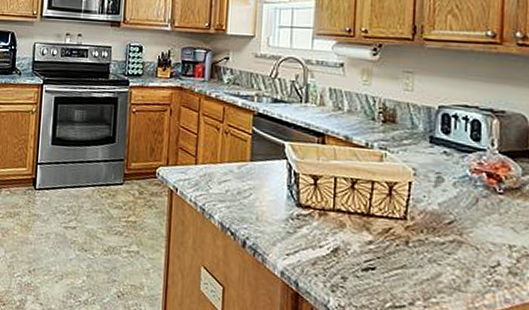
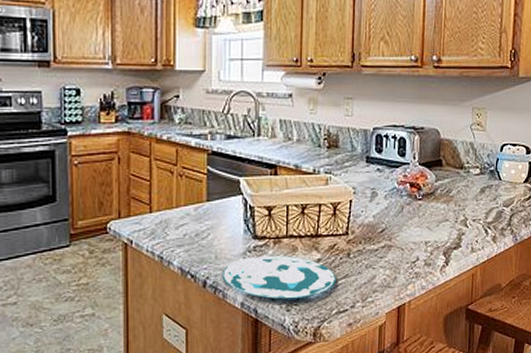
plate: none [262,224,391,282] -> present [222,255,336,299]

